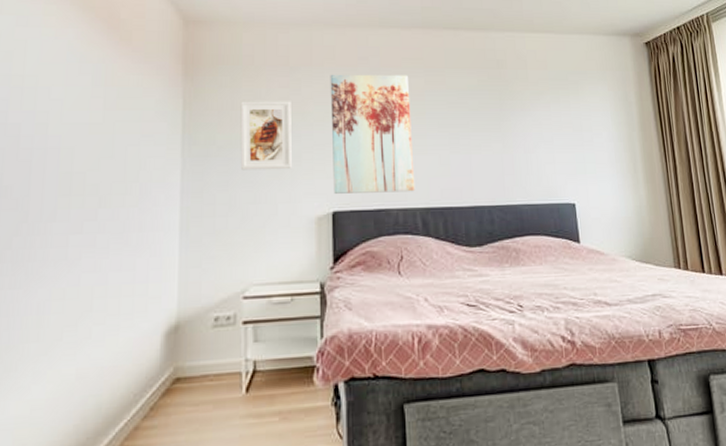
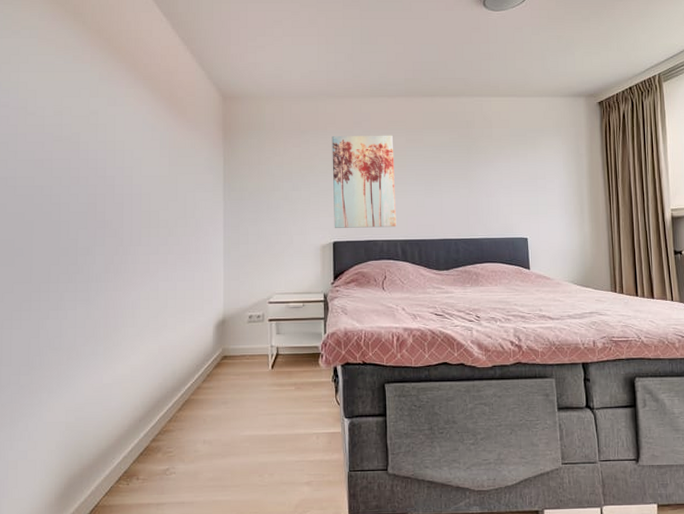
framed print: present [240,101,292,170] -> none [265,157,303,210]

